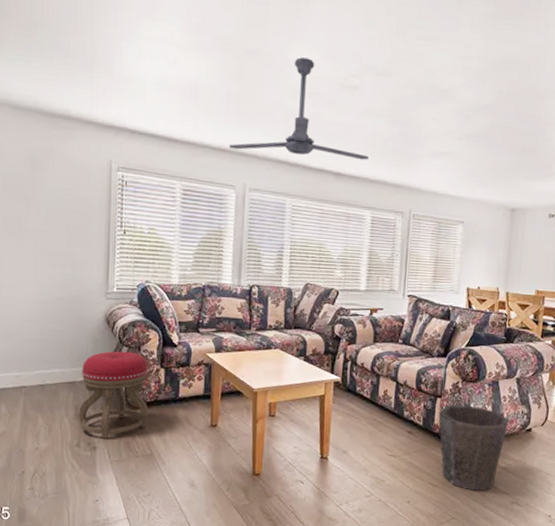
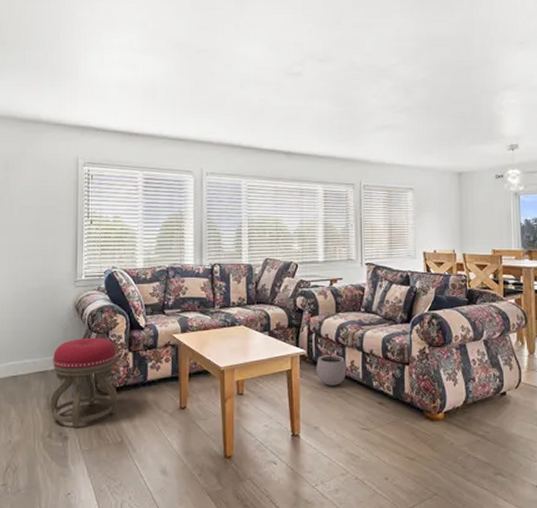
ceiling fan: present [229,57,369,160] -> none [186,52,316,139]
plant pot: none [349,375,380,413] -> present [316,346,347,386]
waste bin: present [438,405,510,491] -> none [409,371,482,463]

